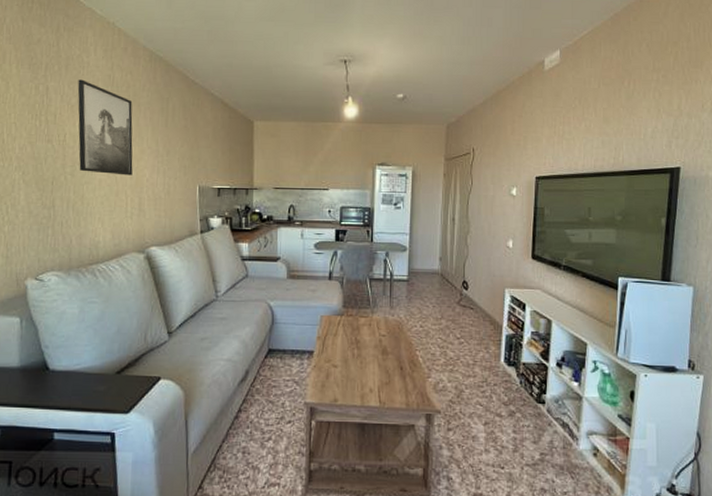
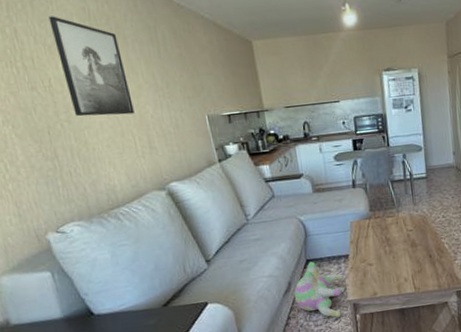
plush toy: none [249,352,305,421] -> present [294,261,346,318]

